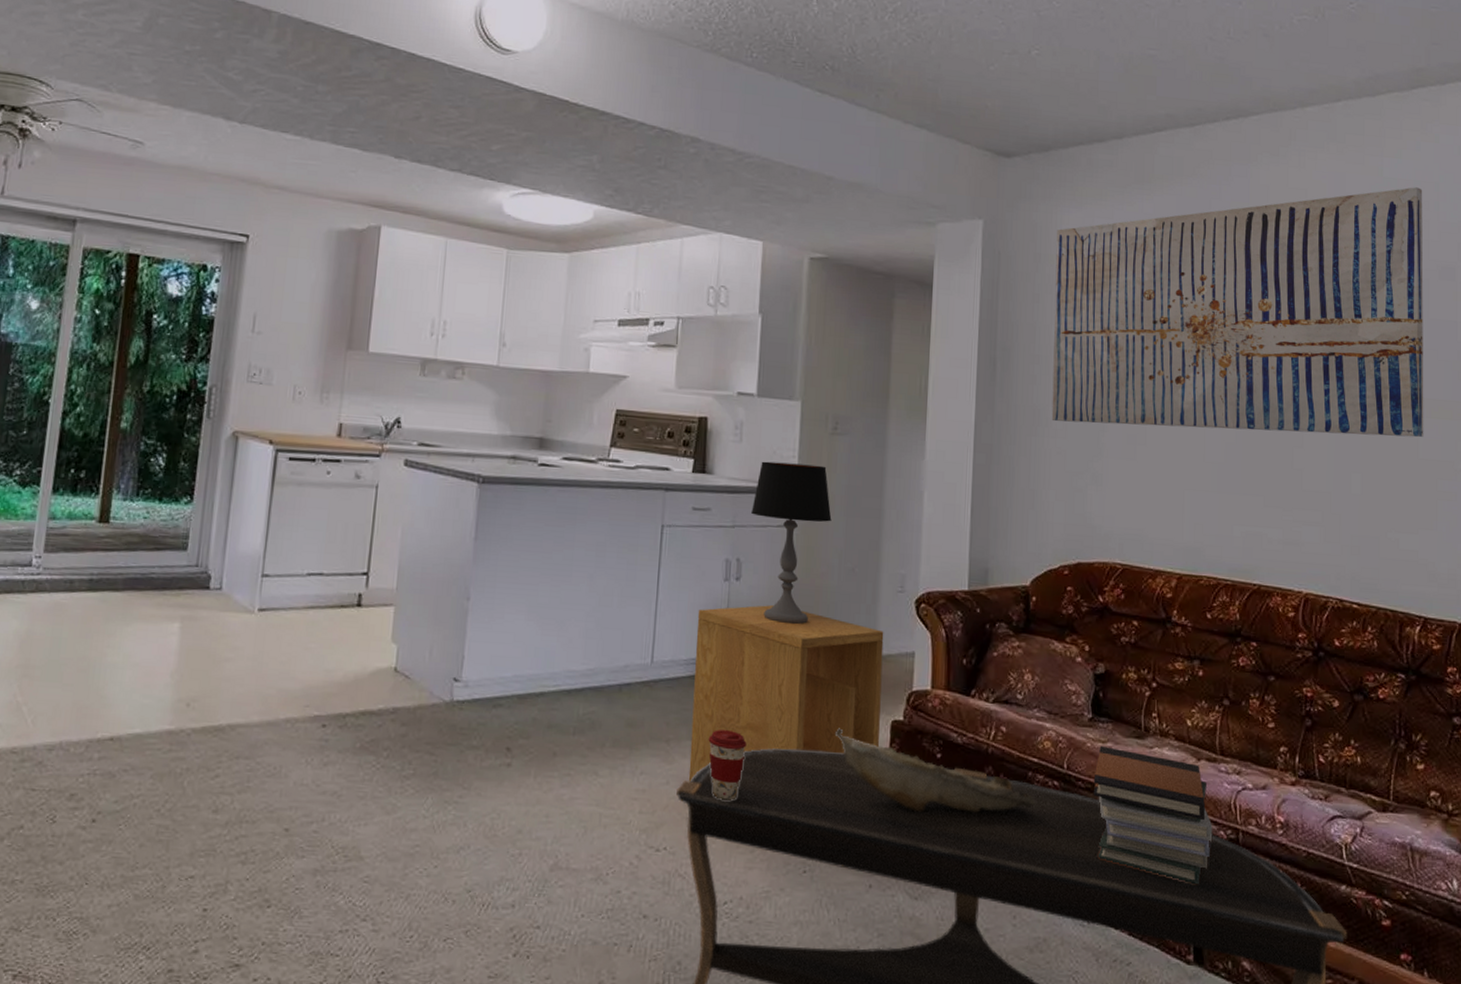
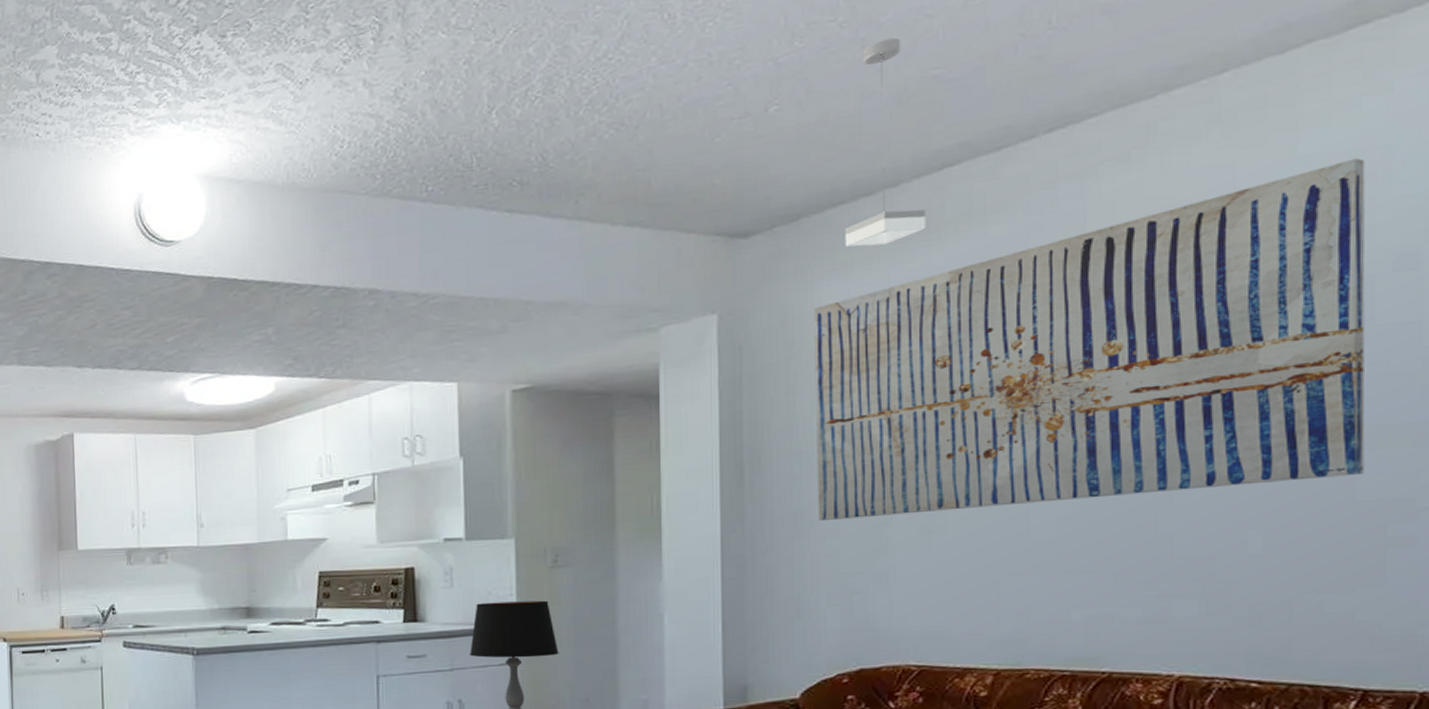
pendant lamp: none [1082,16,1141,186] -> present [845,38,926,247]

